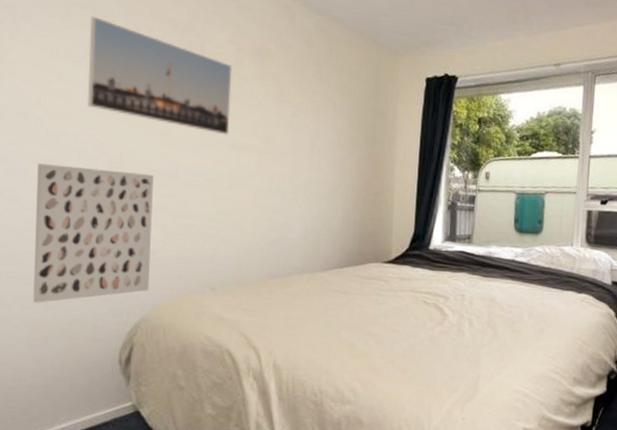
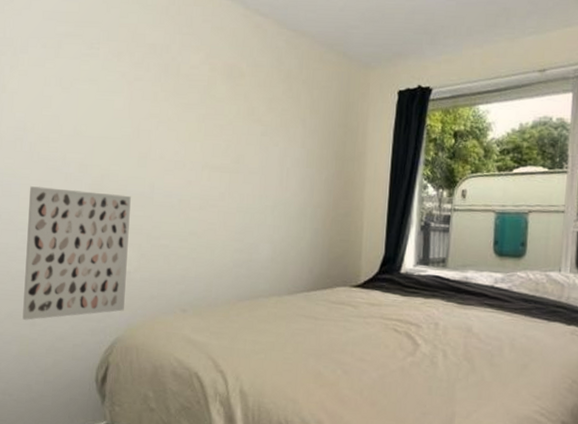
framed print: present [88,16,233,136] -> none [74,44,206,157]

